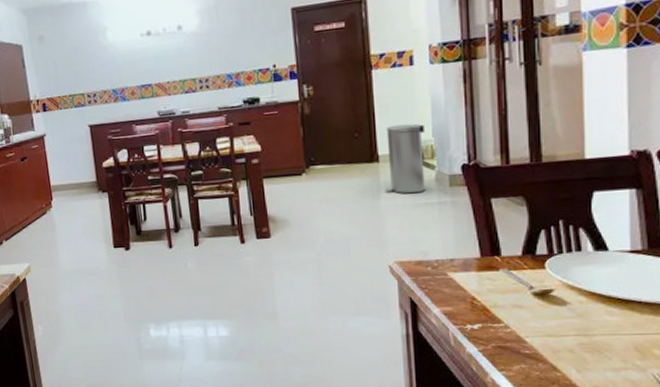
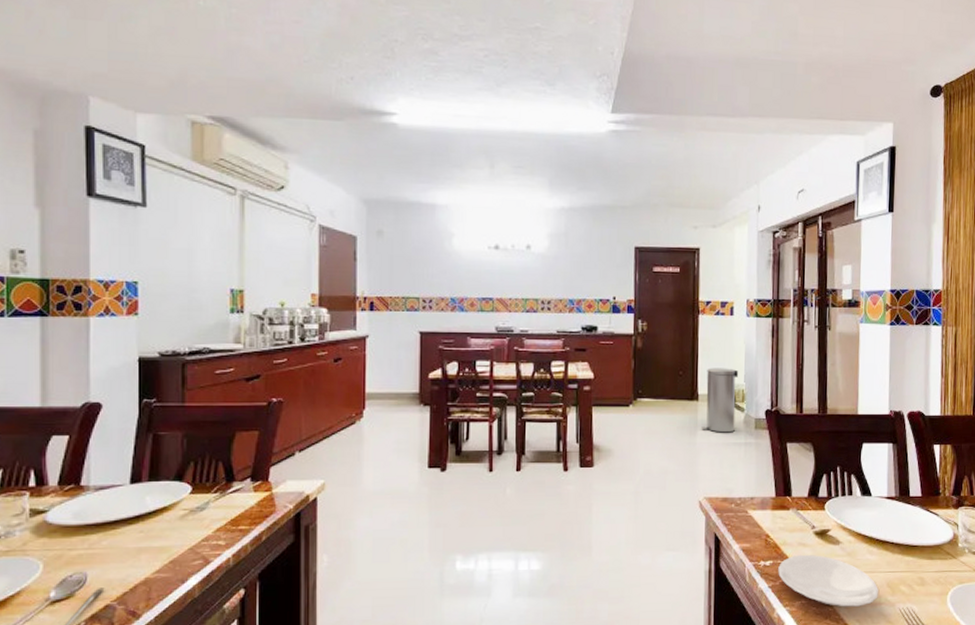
saucer: none [488,317,624,372] -> present [777,554,880,607]

